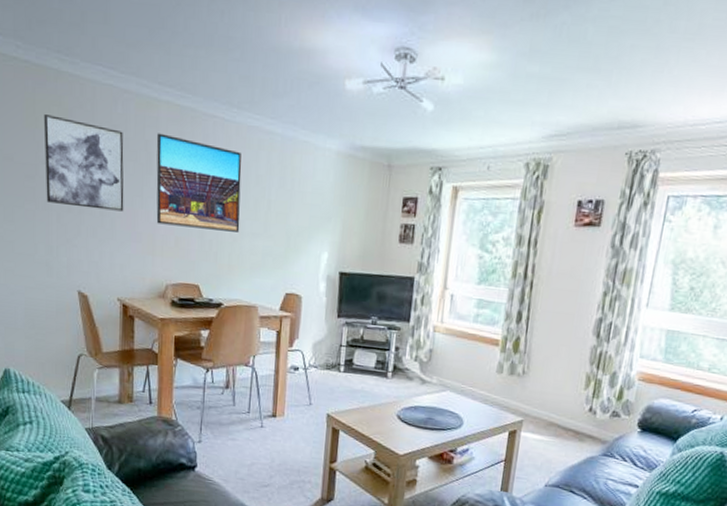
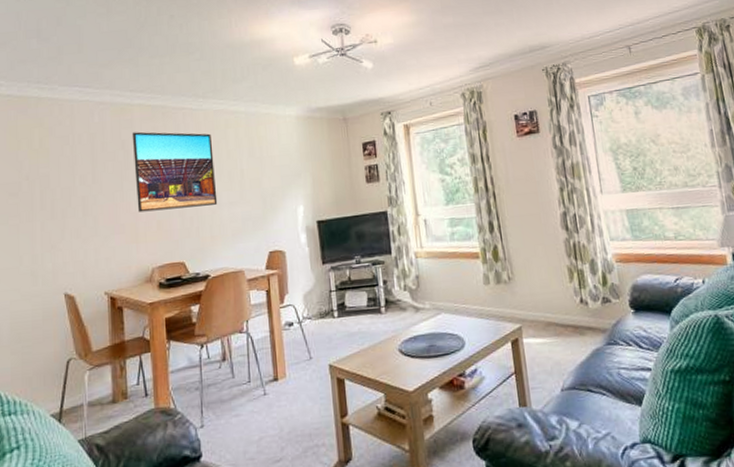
wall art: present [43,114,124,212] -> none [26,136,106,214]

